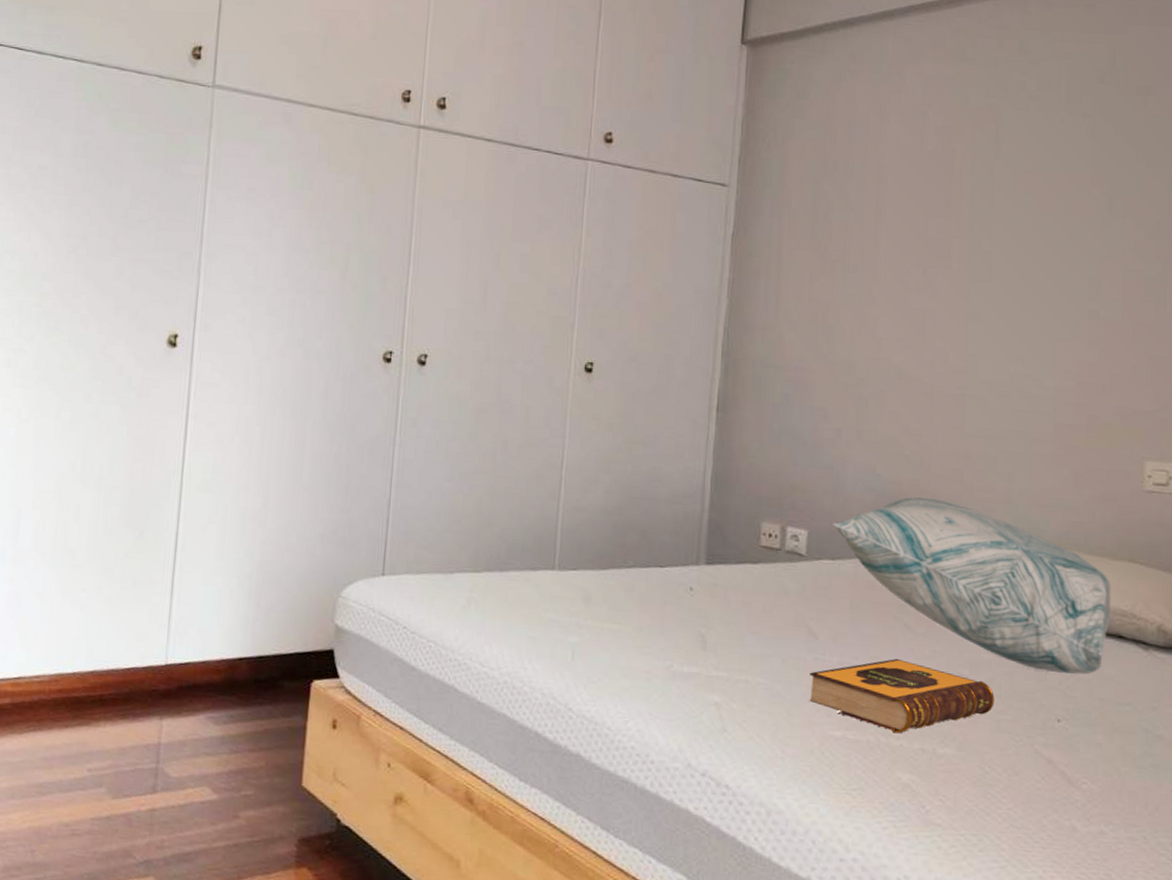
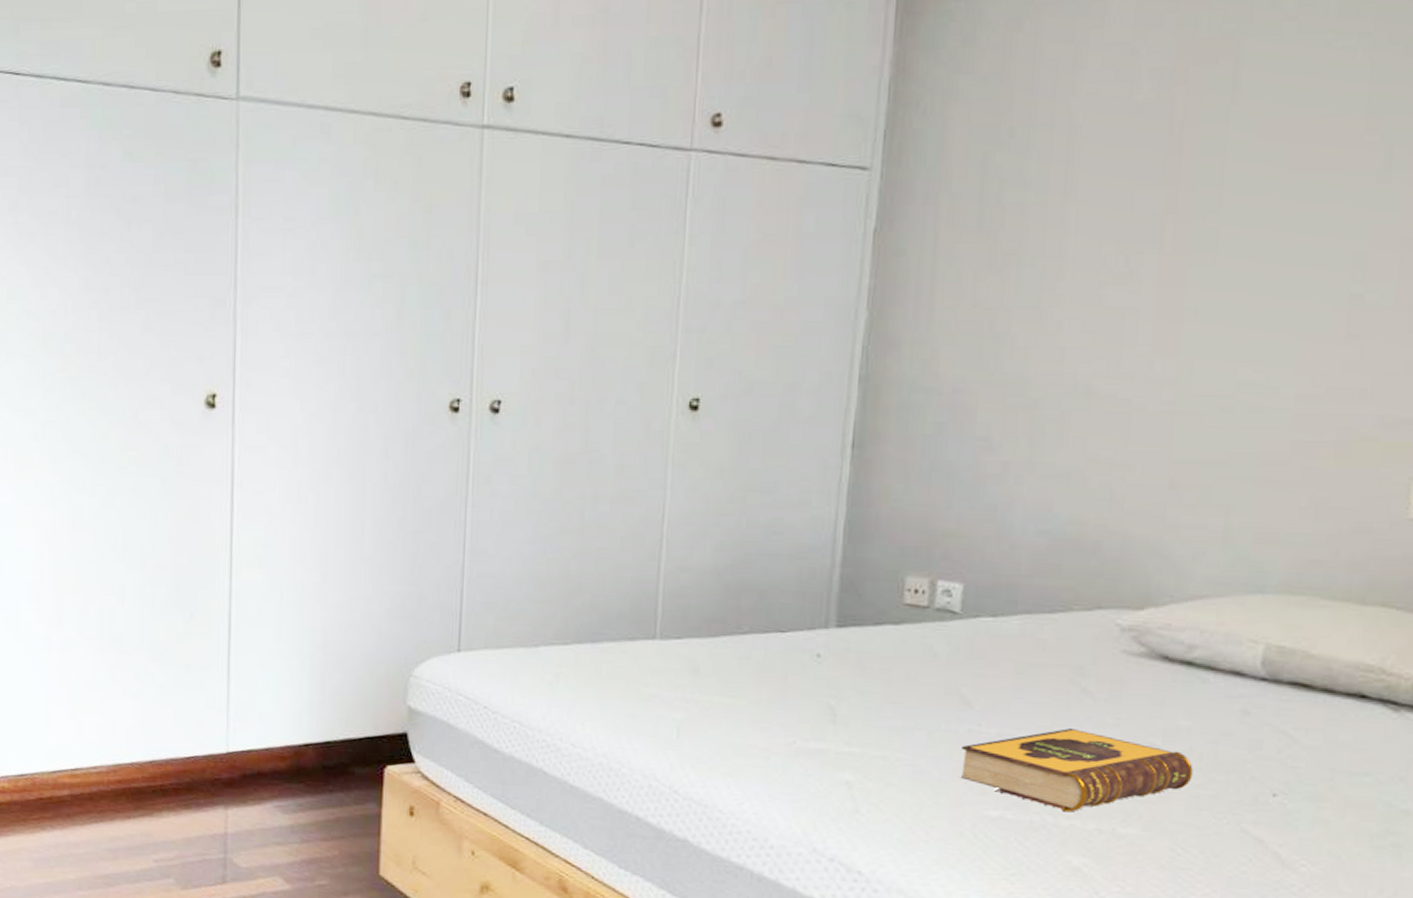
decorative pillow: present [832,497,1111,675] -> none [995,539,1355,742]

